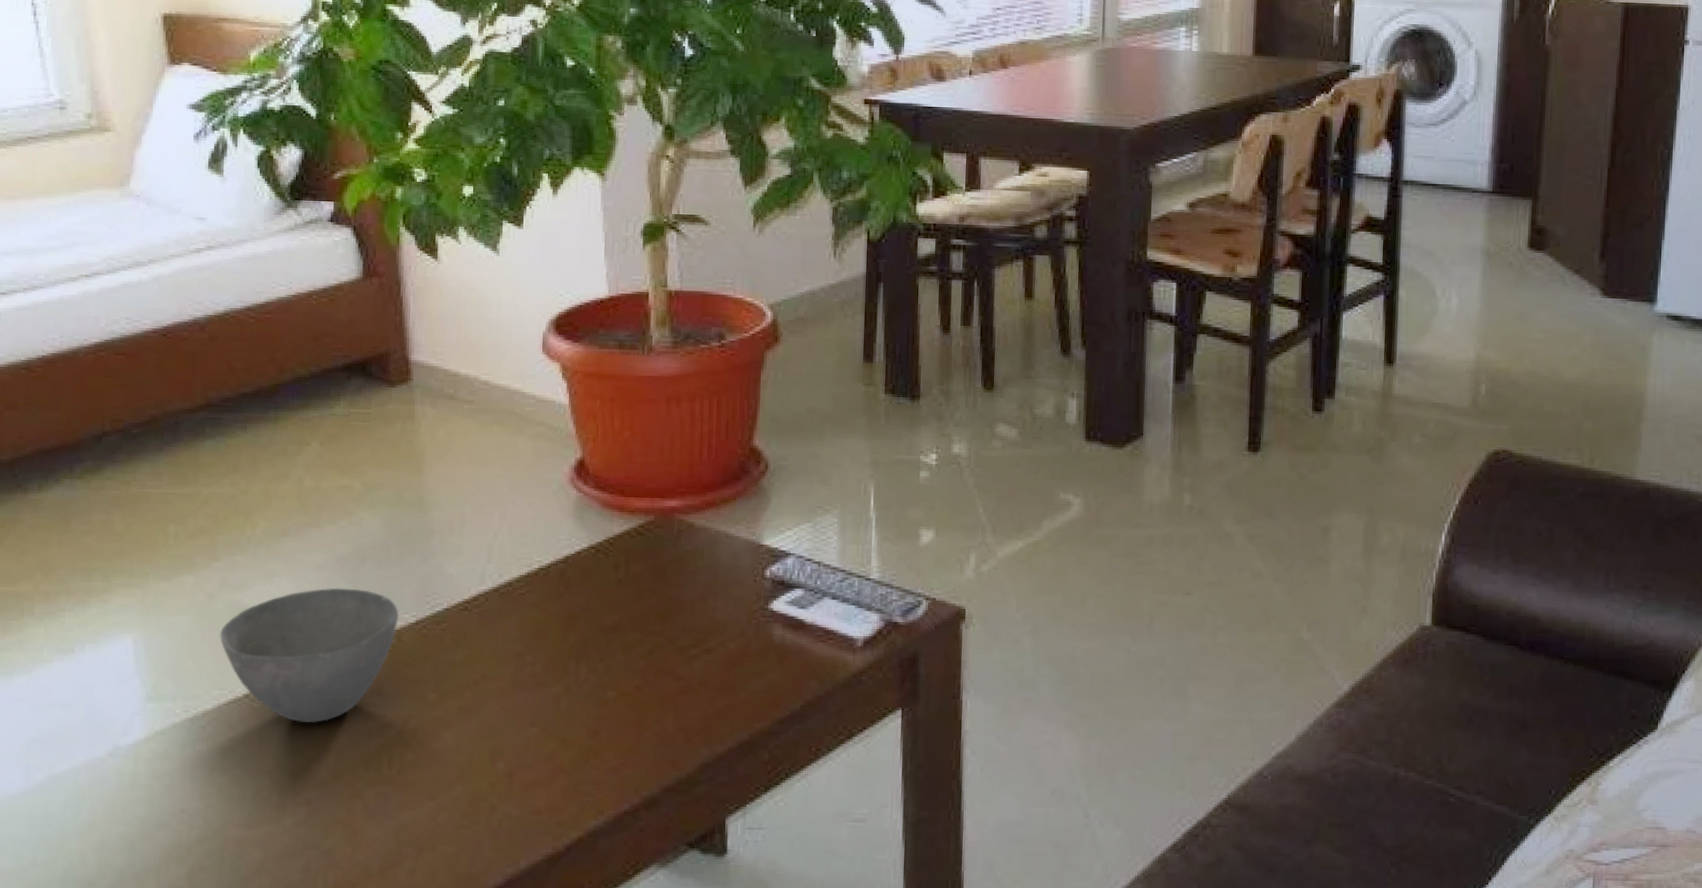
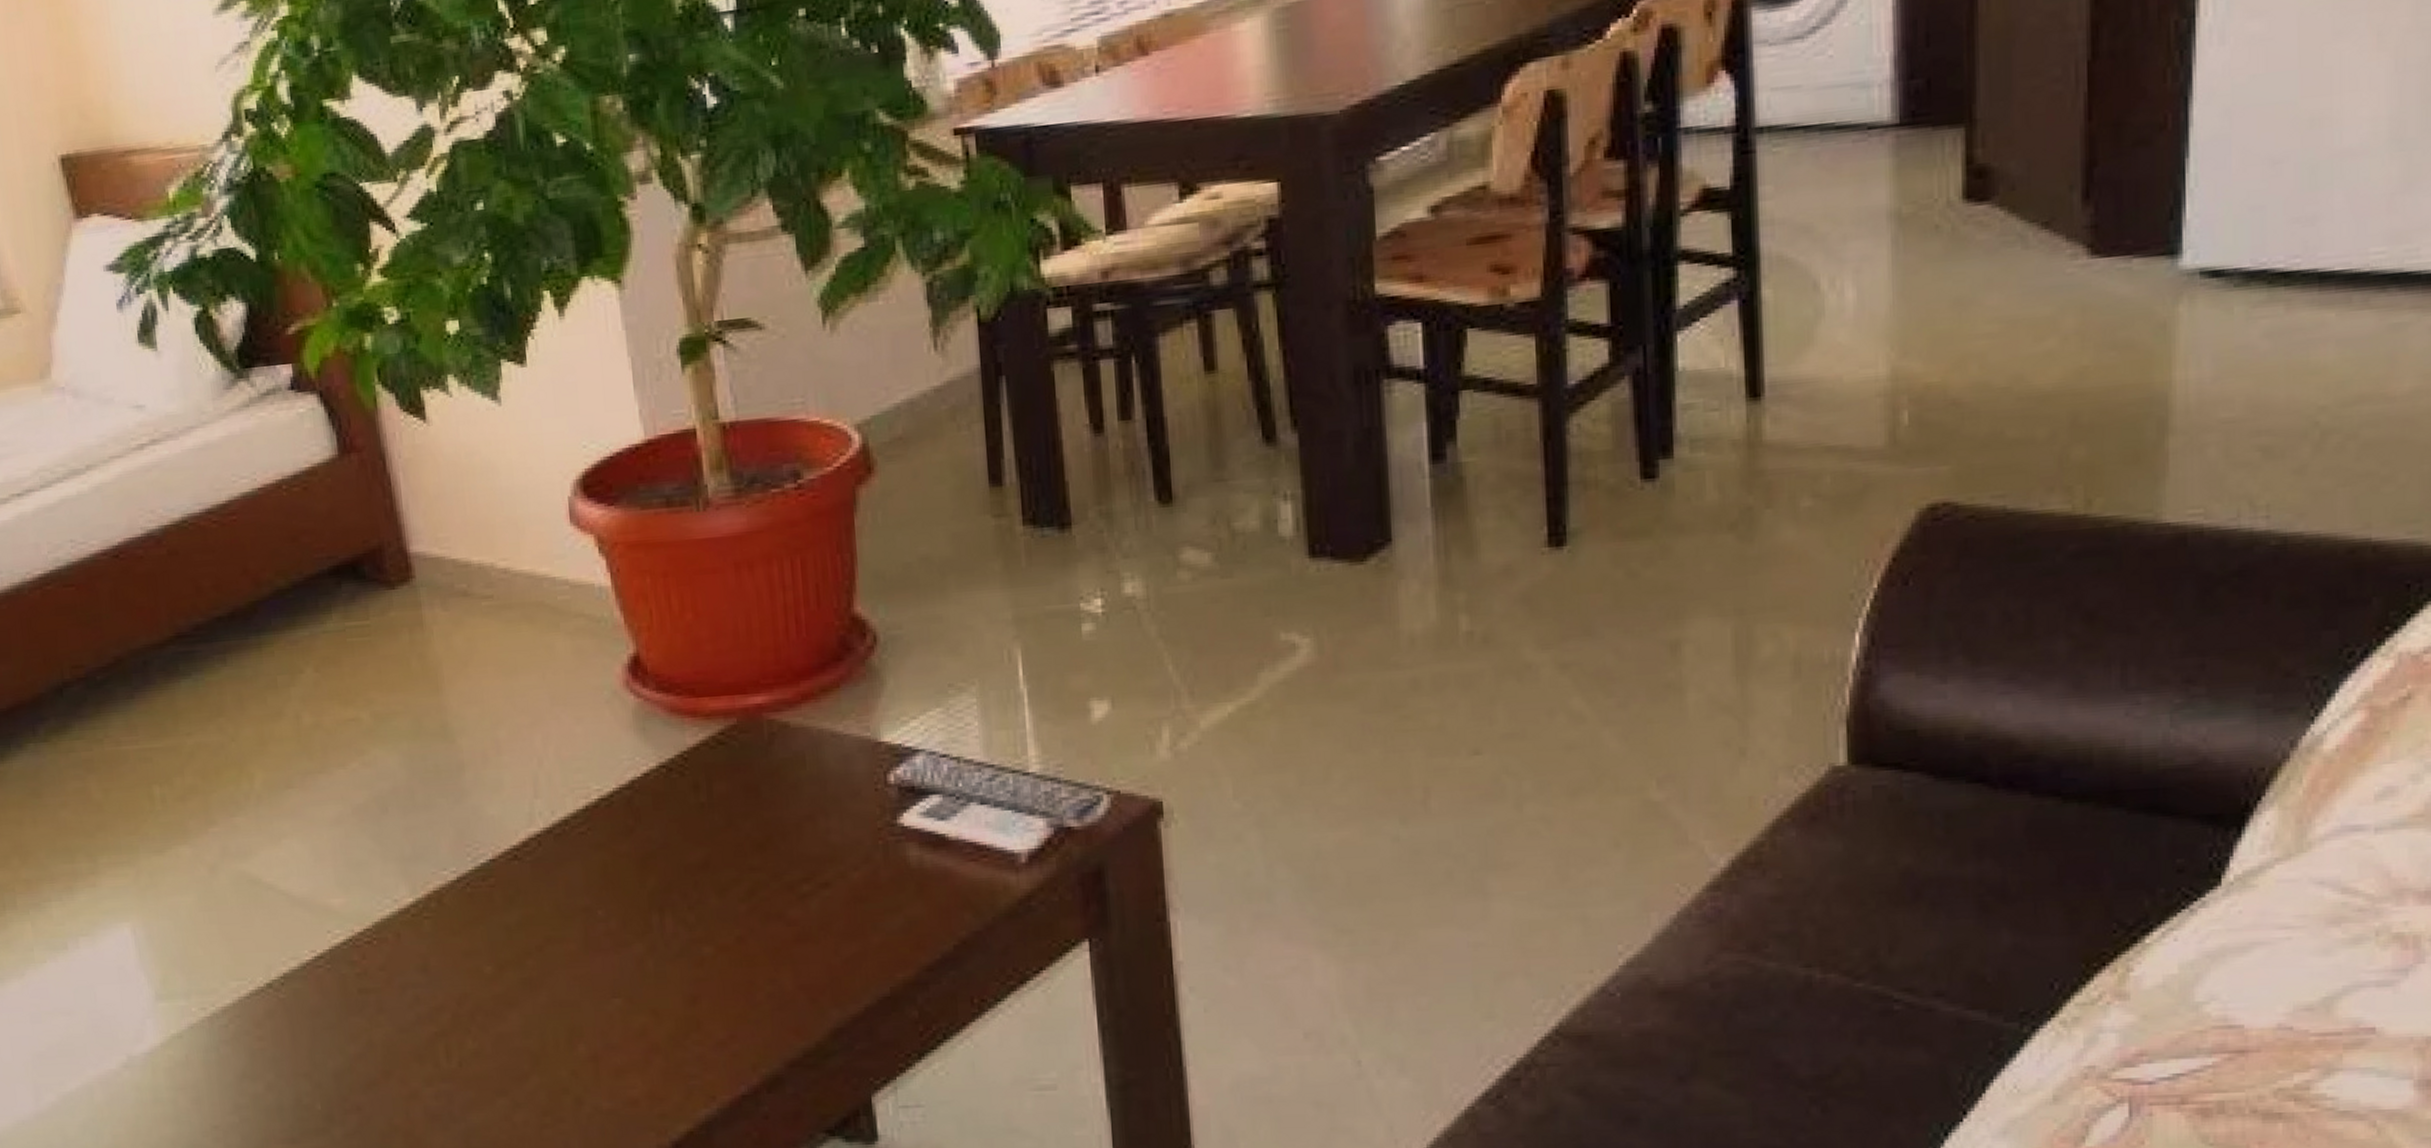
bowl: present [219,587,399,724] -> none [228,844,437,1013]

